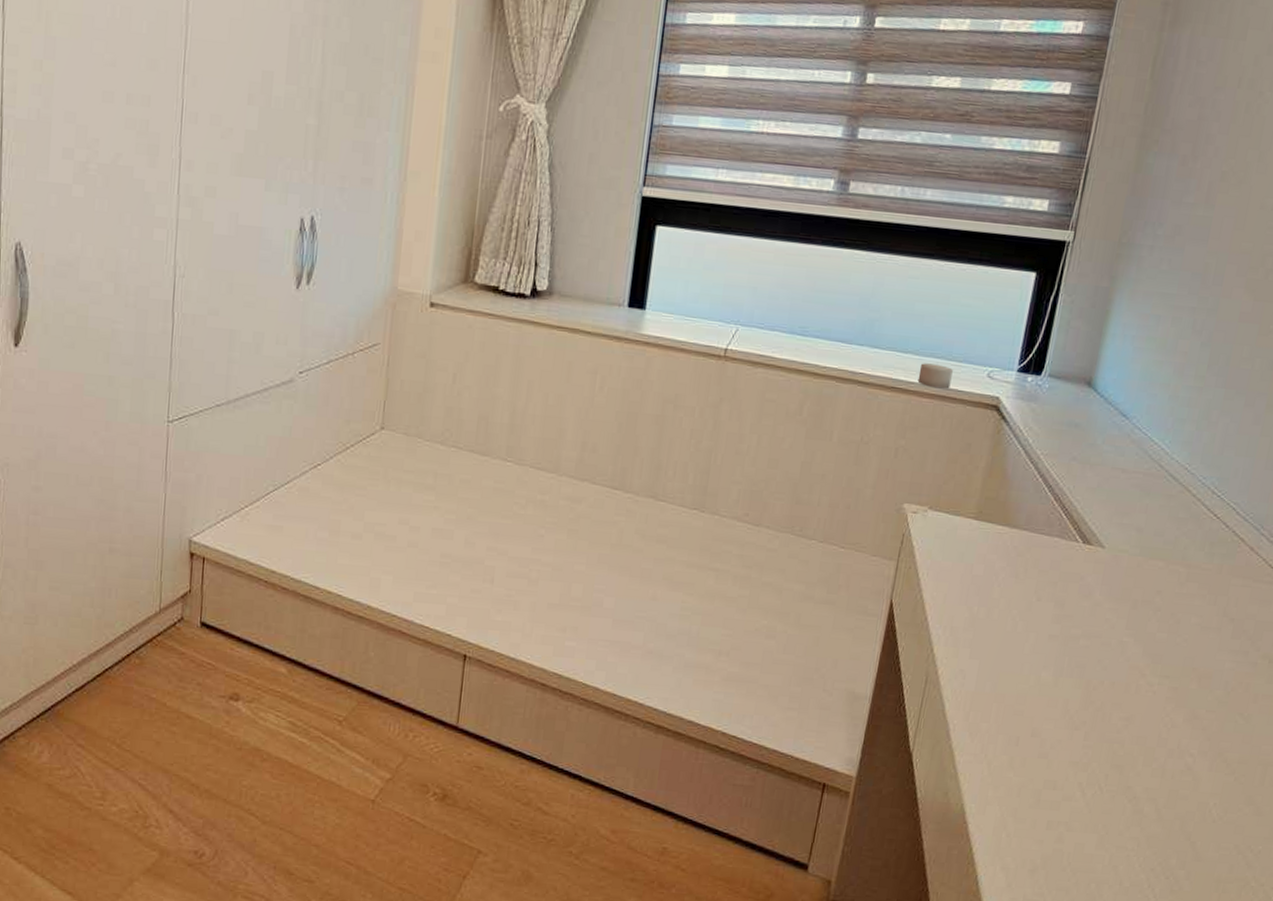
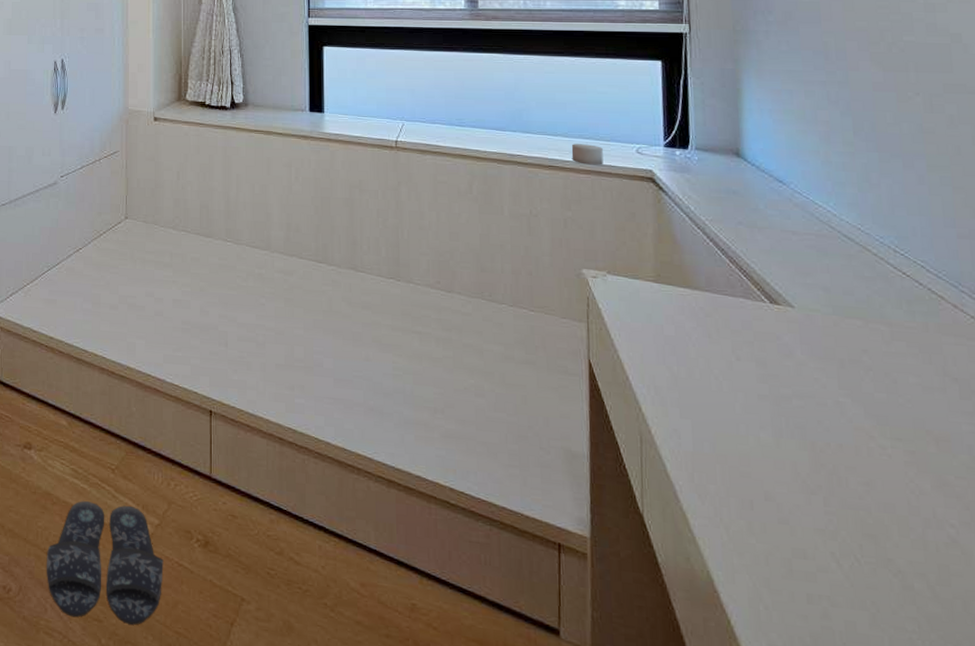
slippers: none [249,756,392,884] -> present [46,501,164,625]

